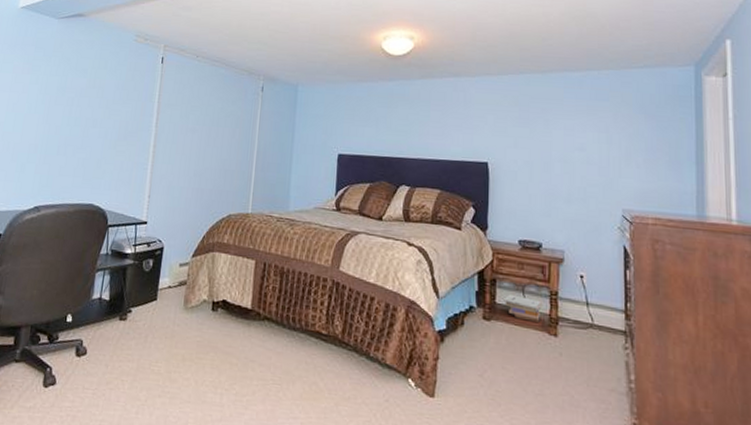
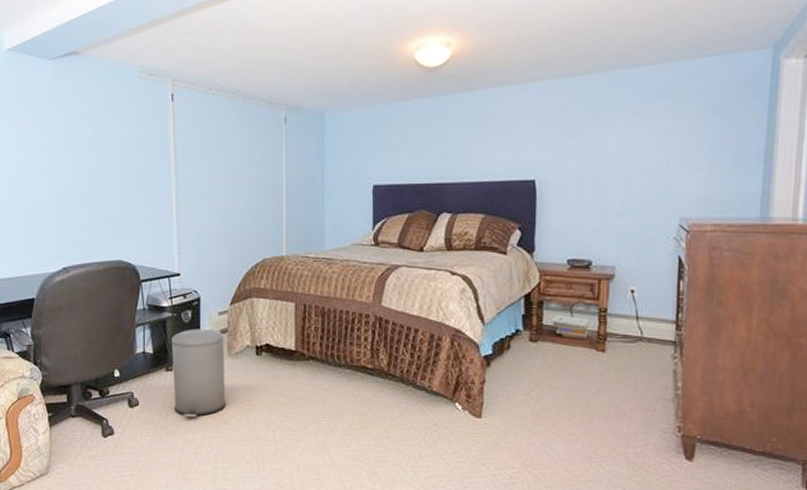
pedal bin: none [122,278,182,373] -> present [172,329,226,418]

